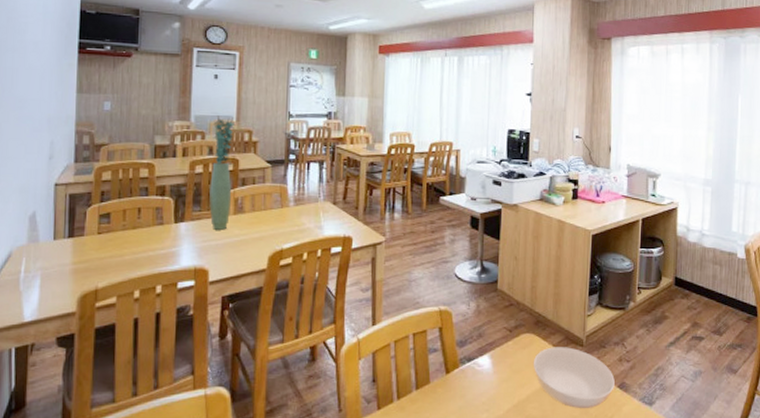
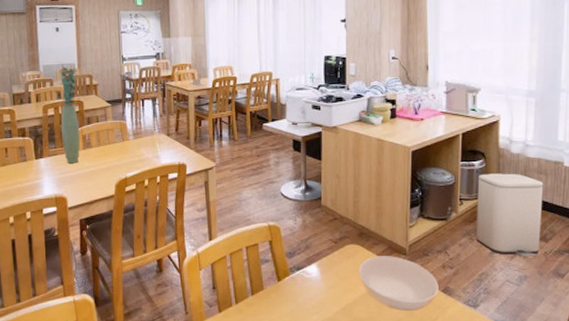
pedal bin: none [653,262,718,351] -> present [475,173,544,257]

